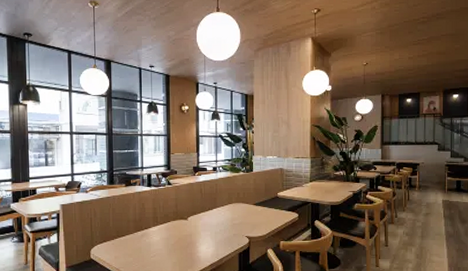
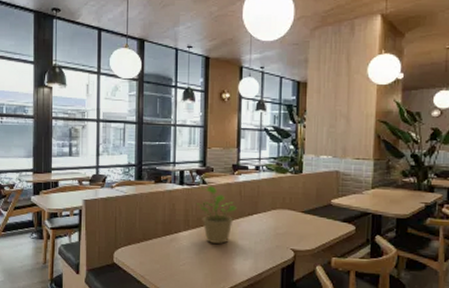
potted plant: none [162,185,199,236] -> present [196,185,238,244]

